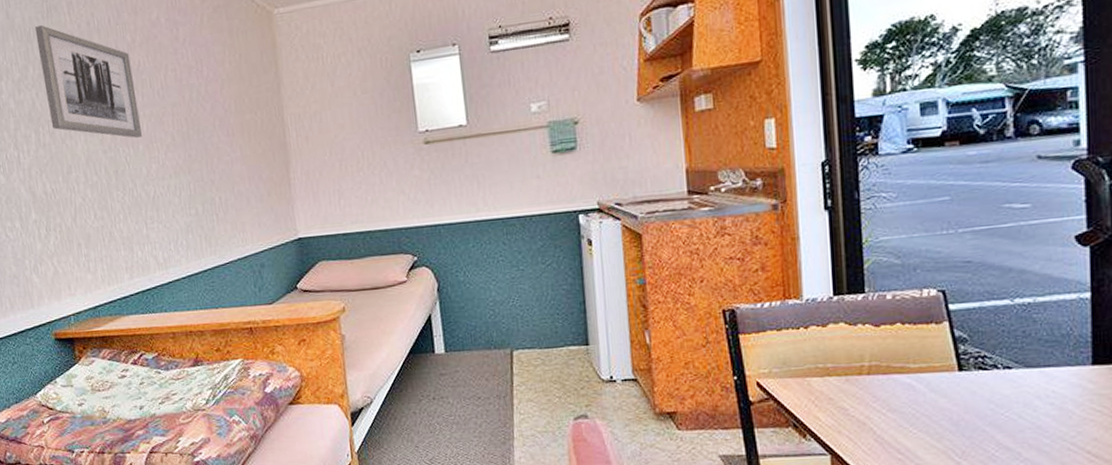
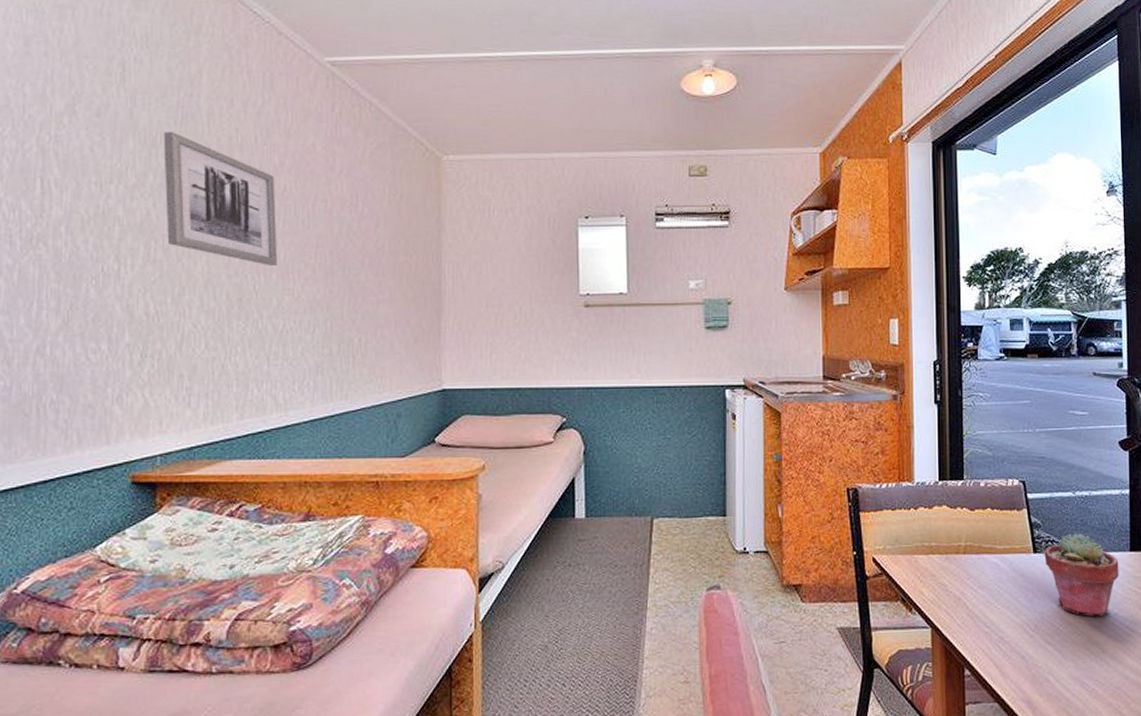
potted succulent: none [973,346,1077,441] -> present [1044,533,1119,617]

